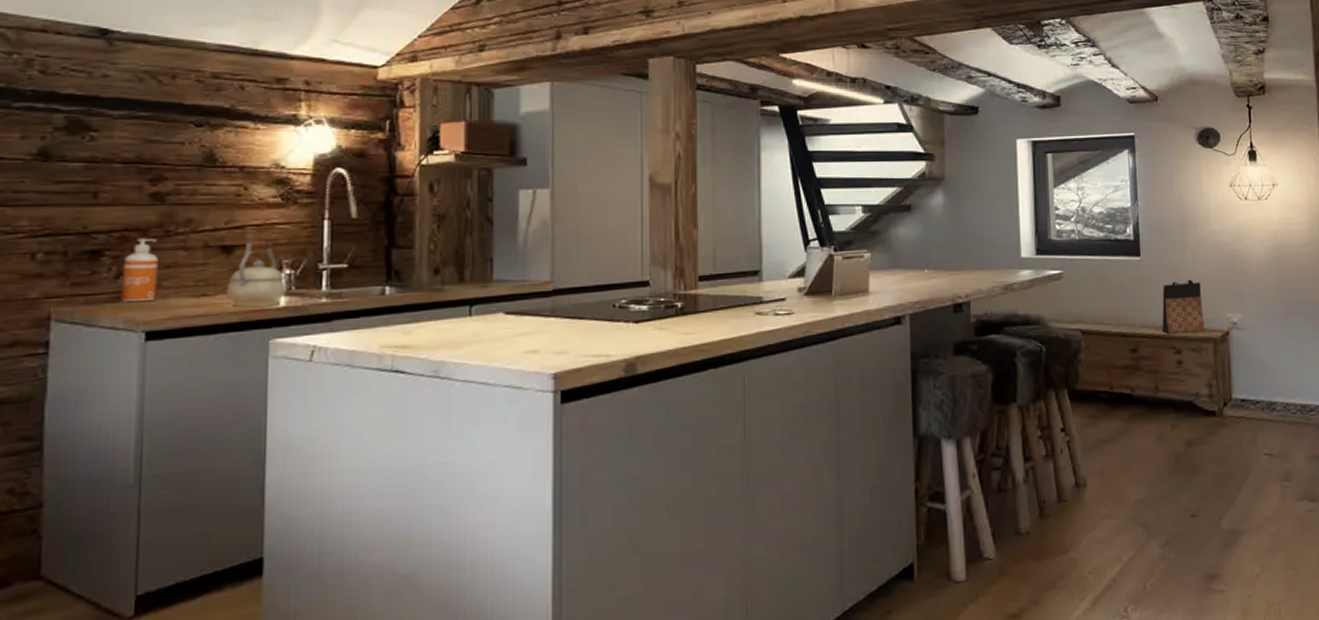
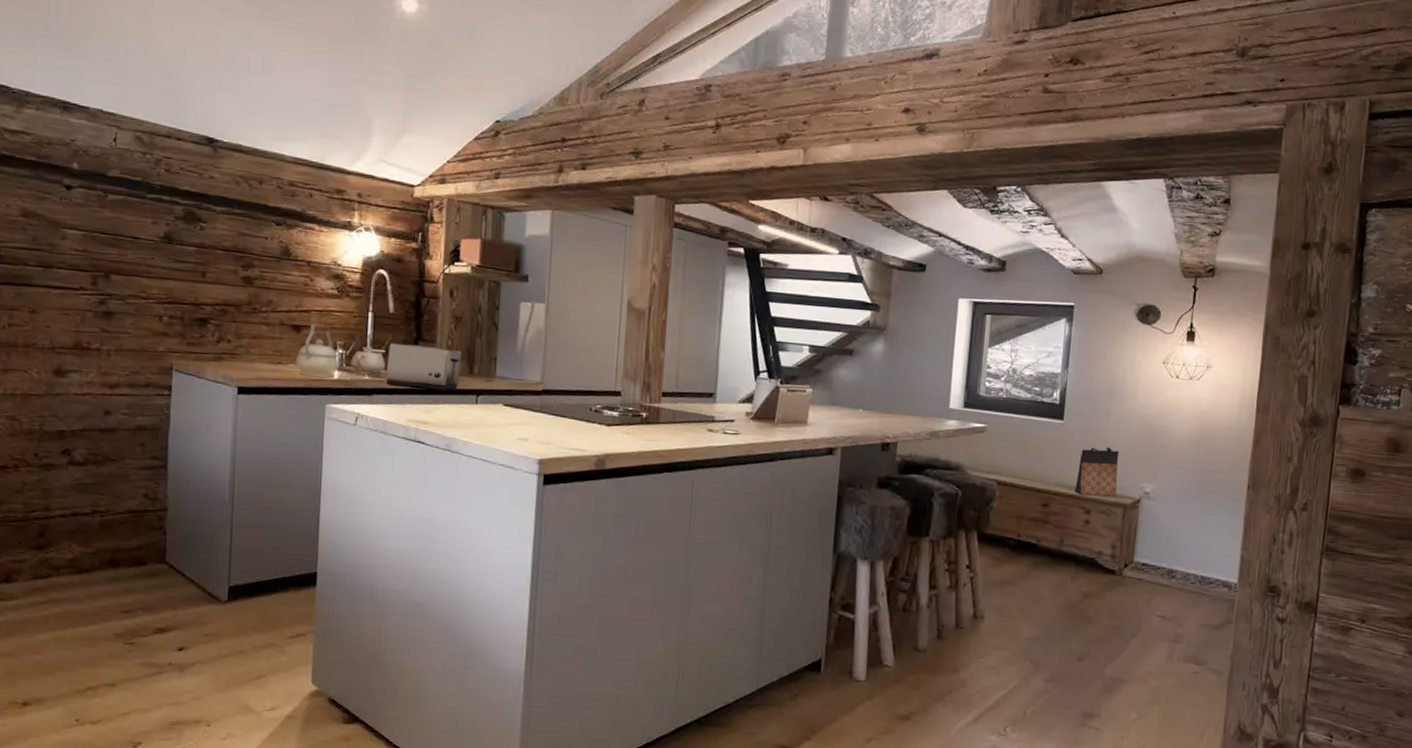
soap dispenser: present [121,238,158,303] -> none [221,312,247,364]
teapot: none [302,262,350,295] -> present [351,347,386,374]
toaster: none [349,252,448,307] -> present [385,343,461,391]

